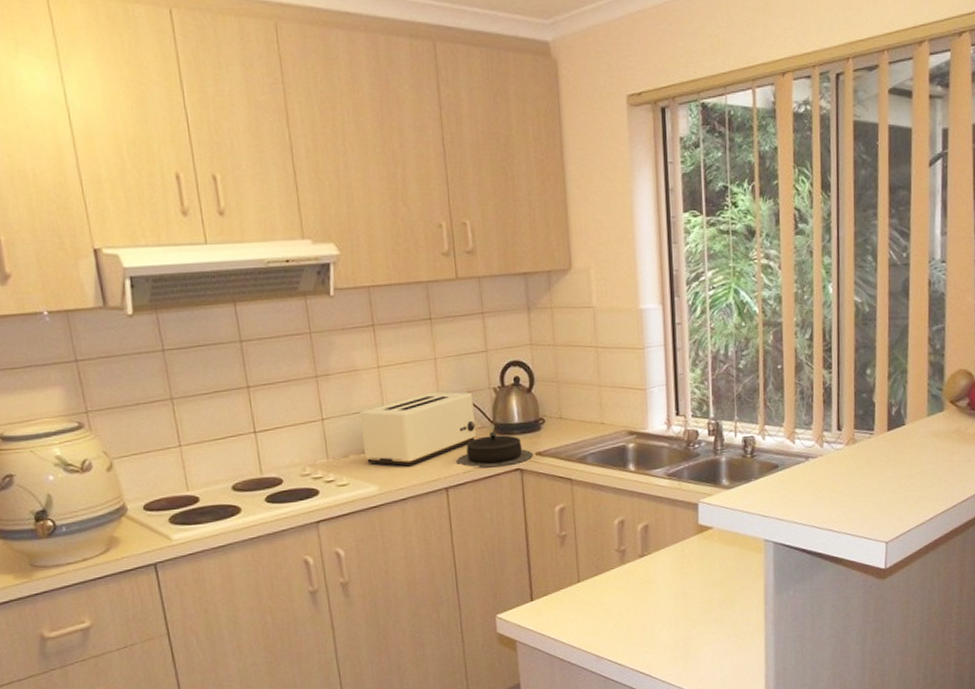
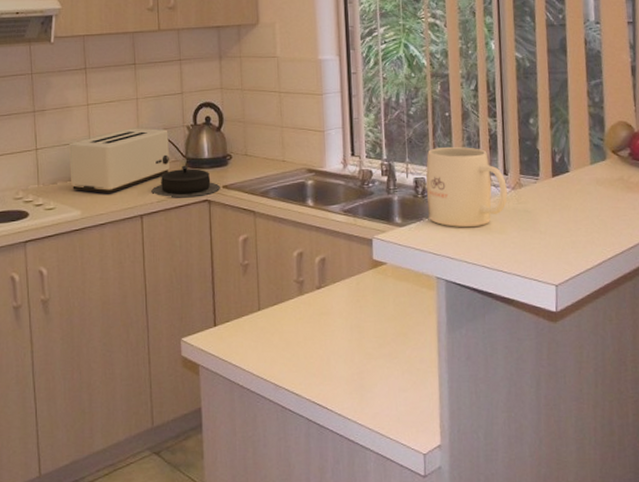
mug: none [755,402,840,487] -> present [425,147,508,227]

